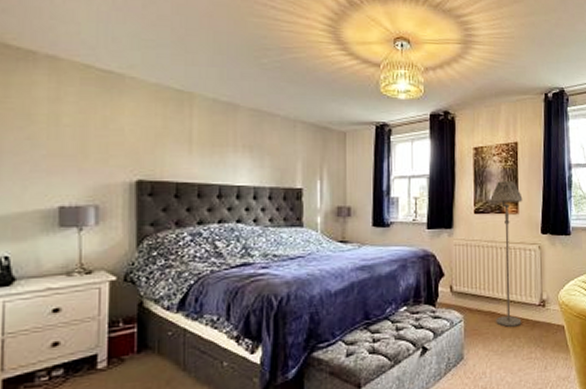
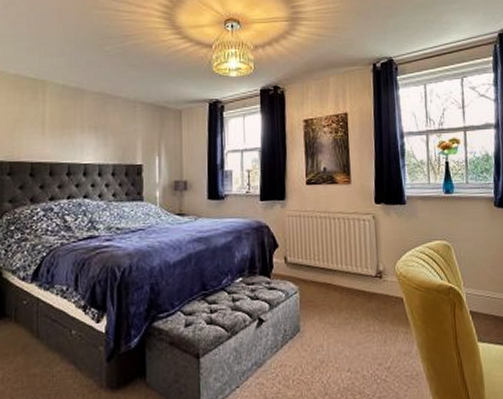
floor lamp: present [490,181,523,327] -> none [322,151,359,299]

